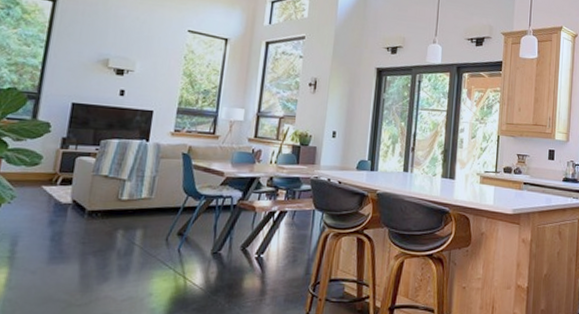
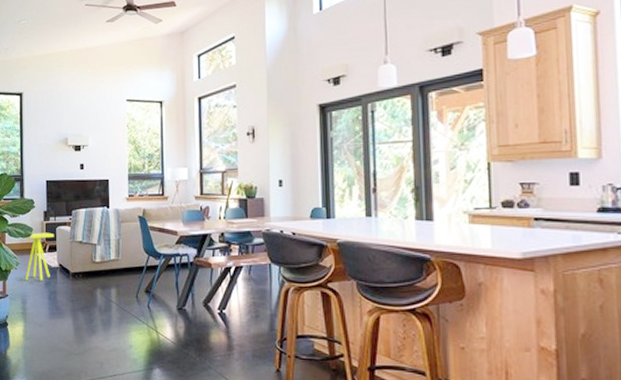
side table: none [19,161,73,219] -> present [23,232,55,281]

